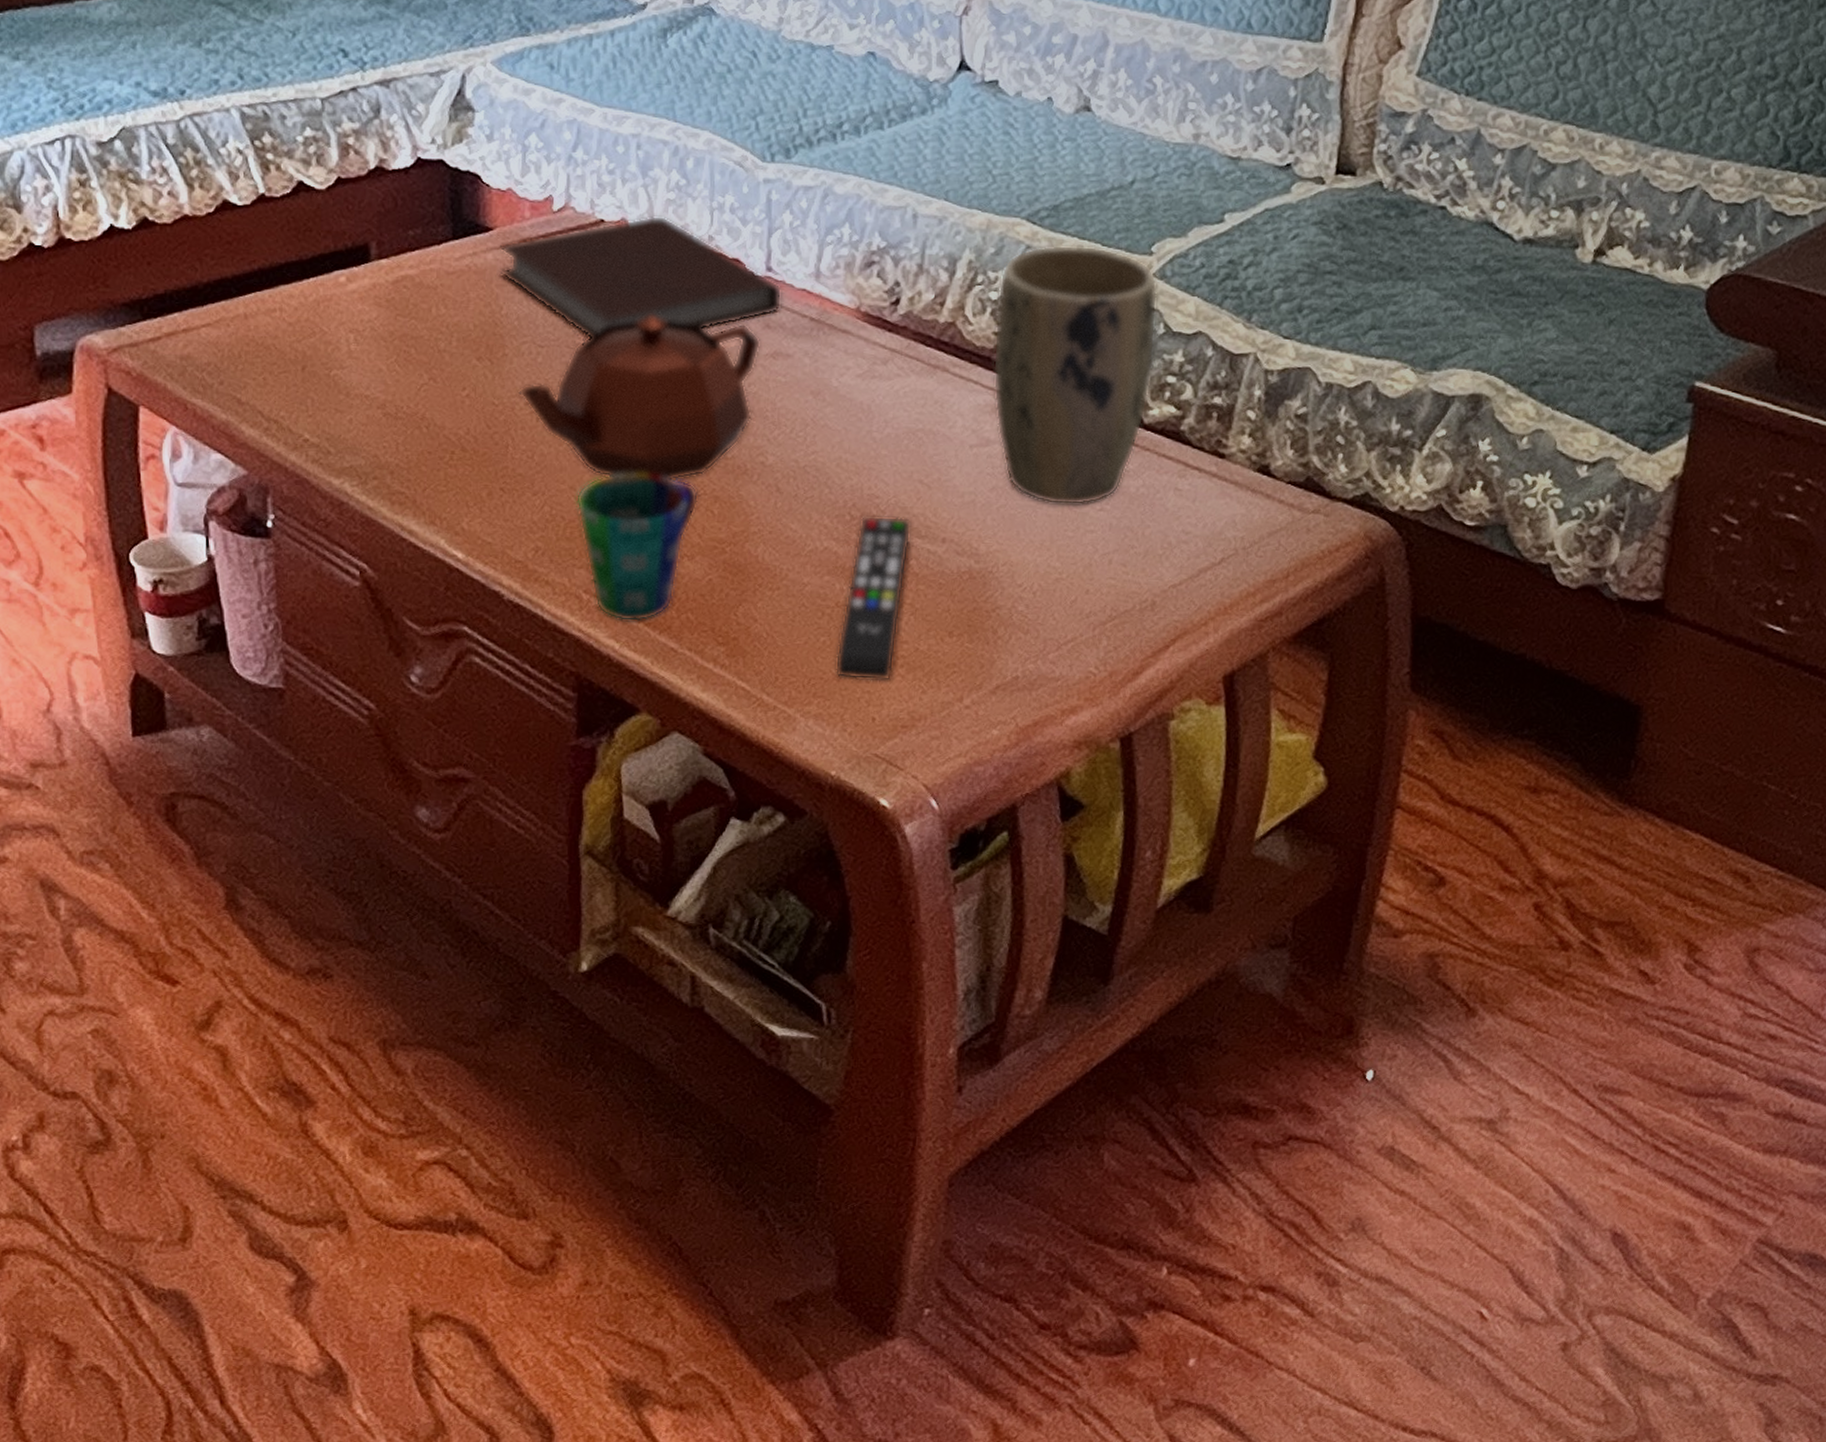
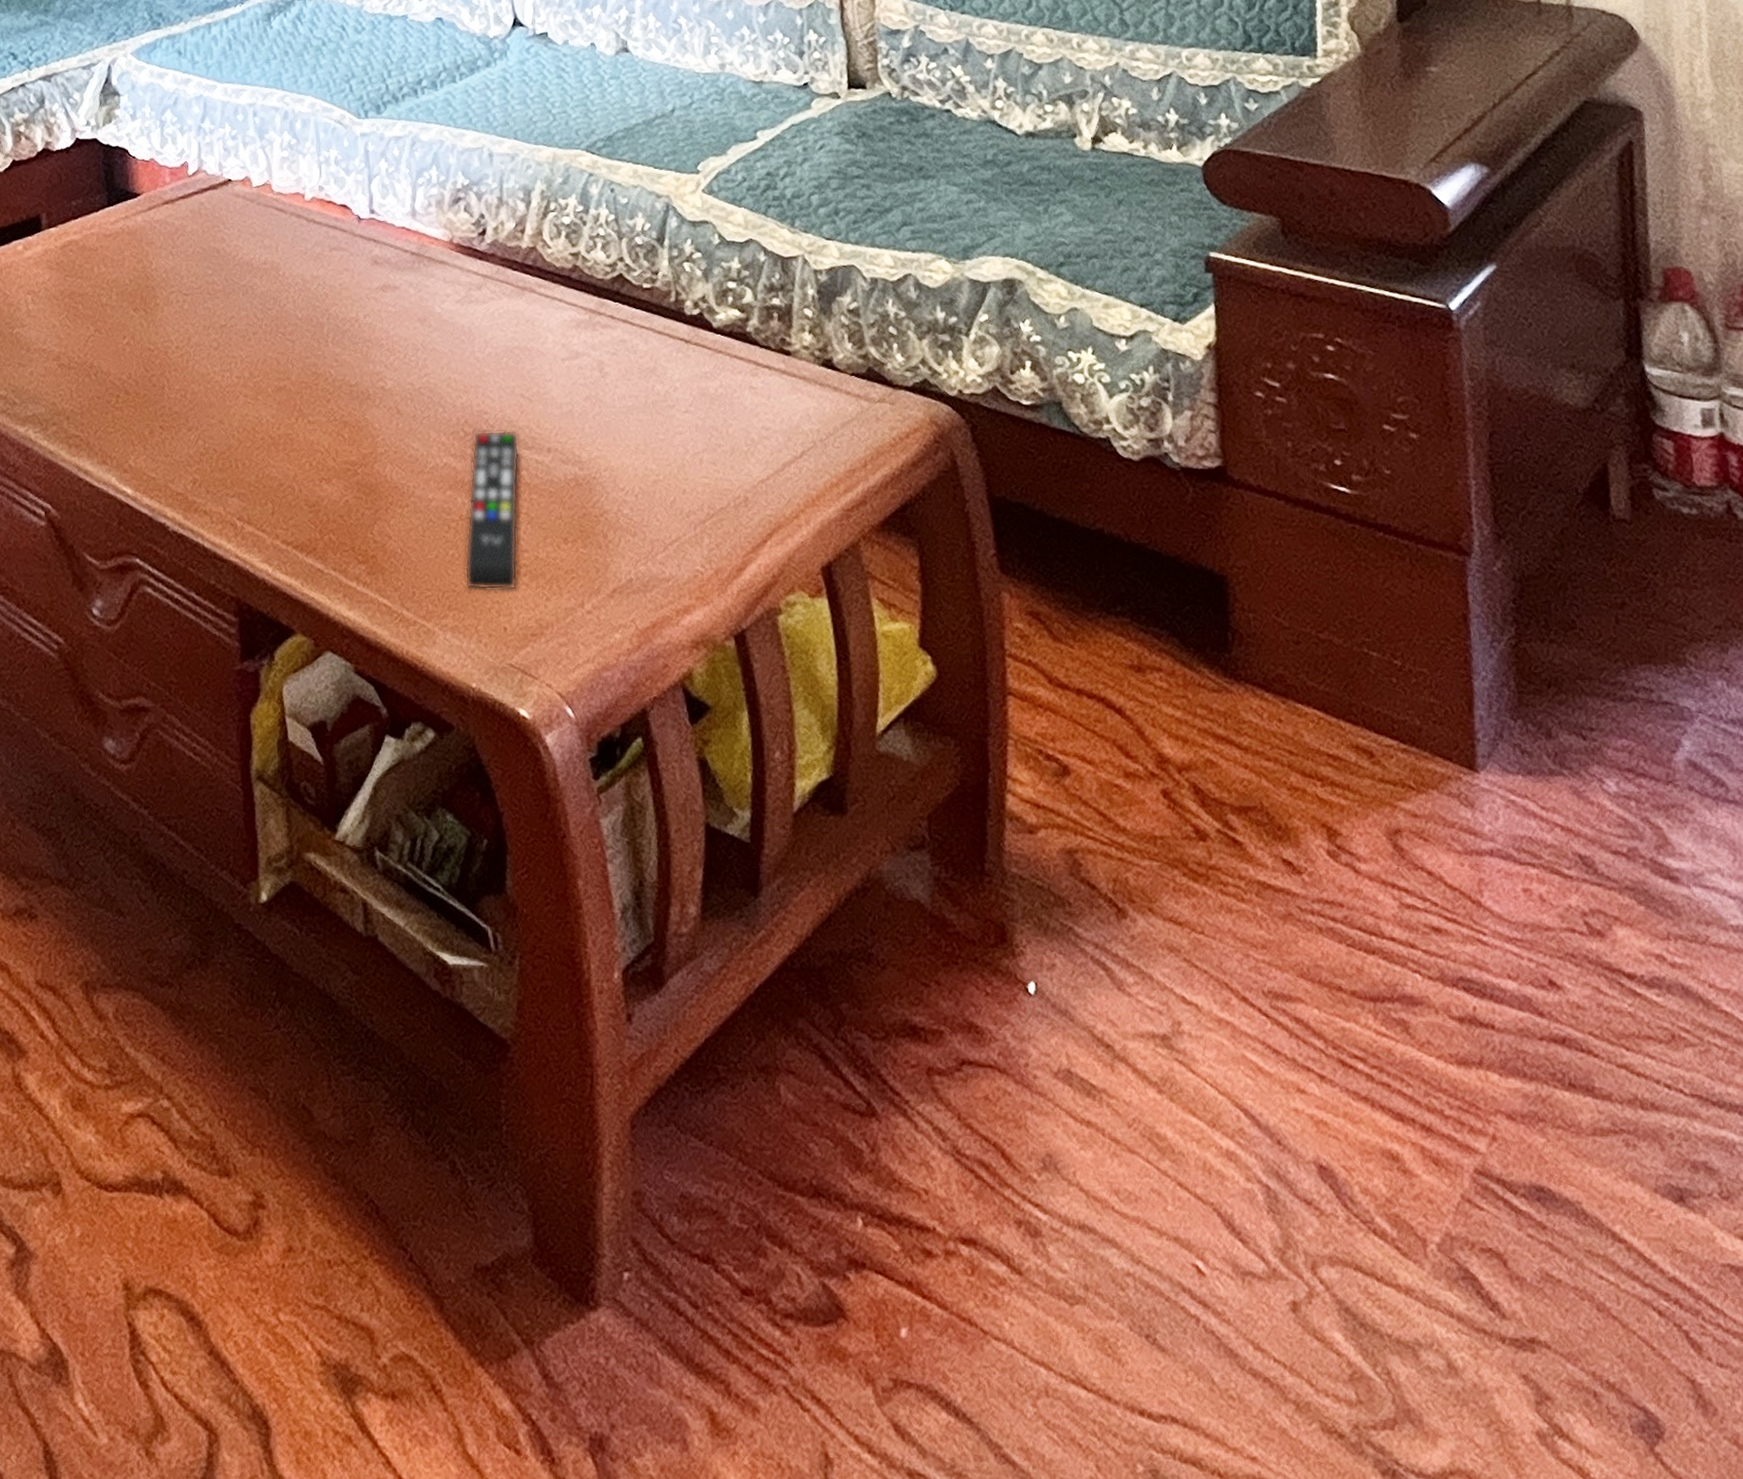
notebook: present [499,215,782,339] -> none [147,172,386,285]
teapot: present [518,314,761,479] -> none [170,259,372,409]
cup: present [575,472,699,622] -> none [224,404,331,546]
plant pot: present [992,244,1158,506] -> none [569,169,715,410]

